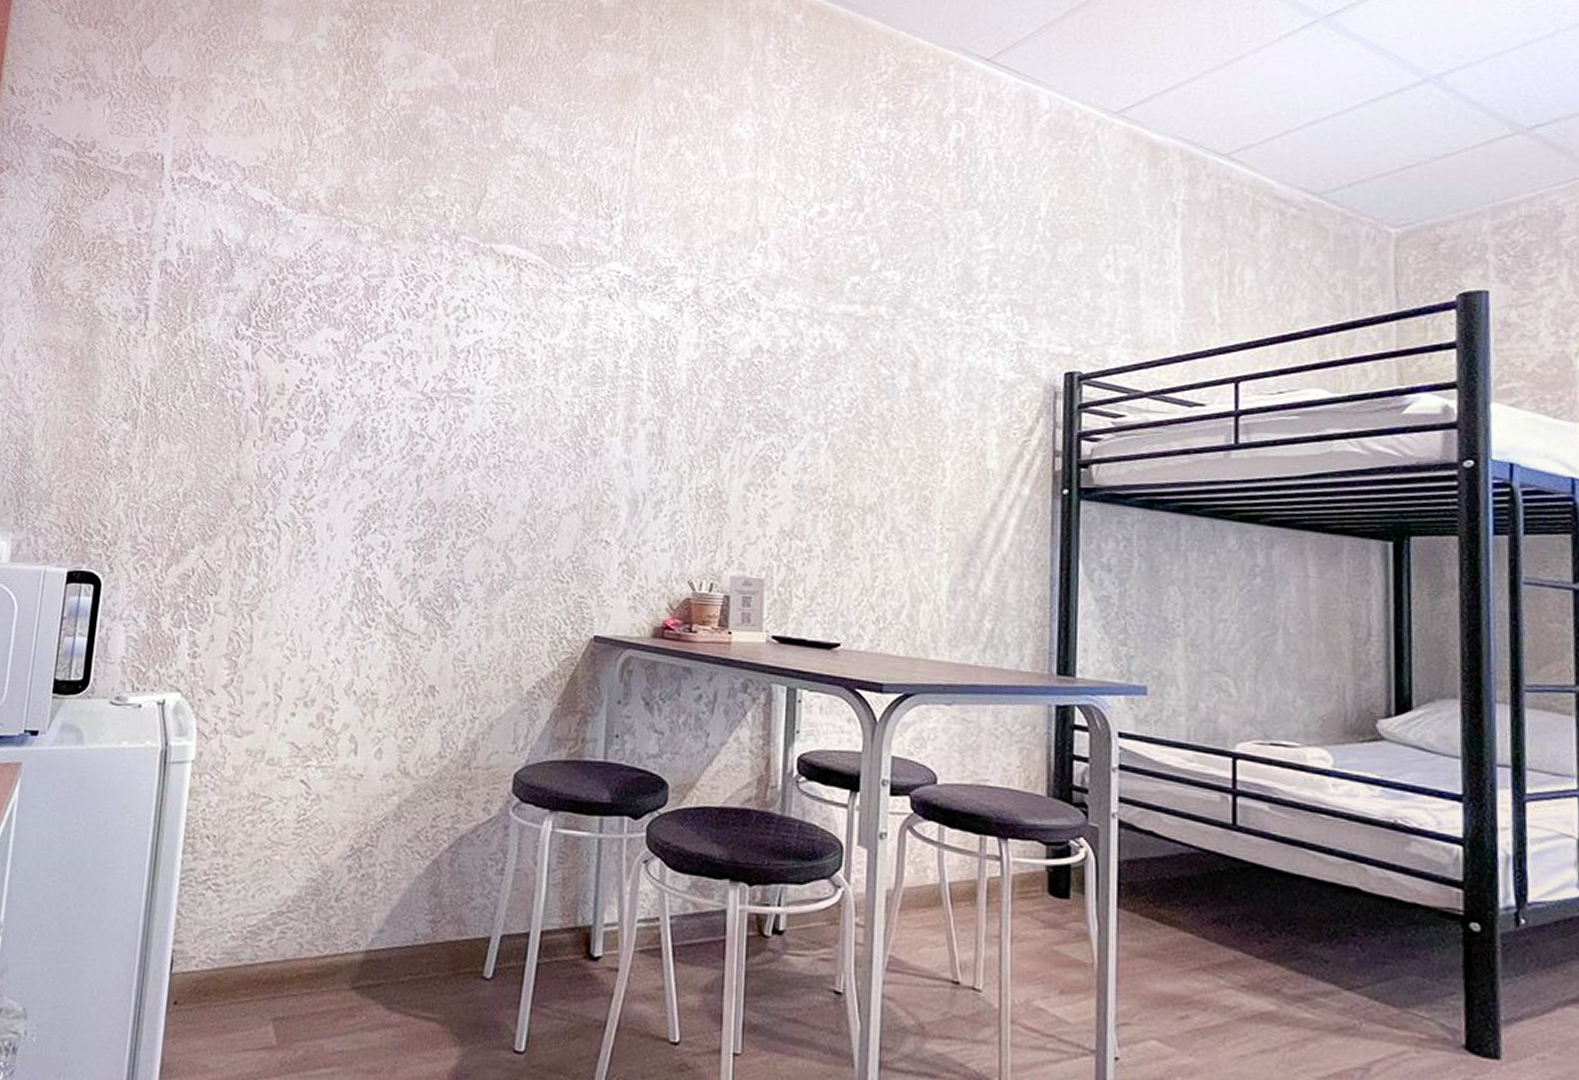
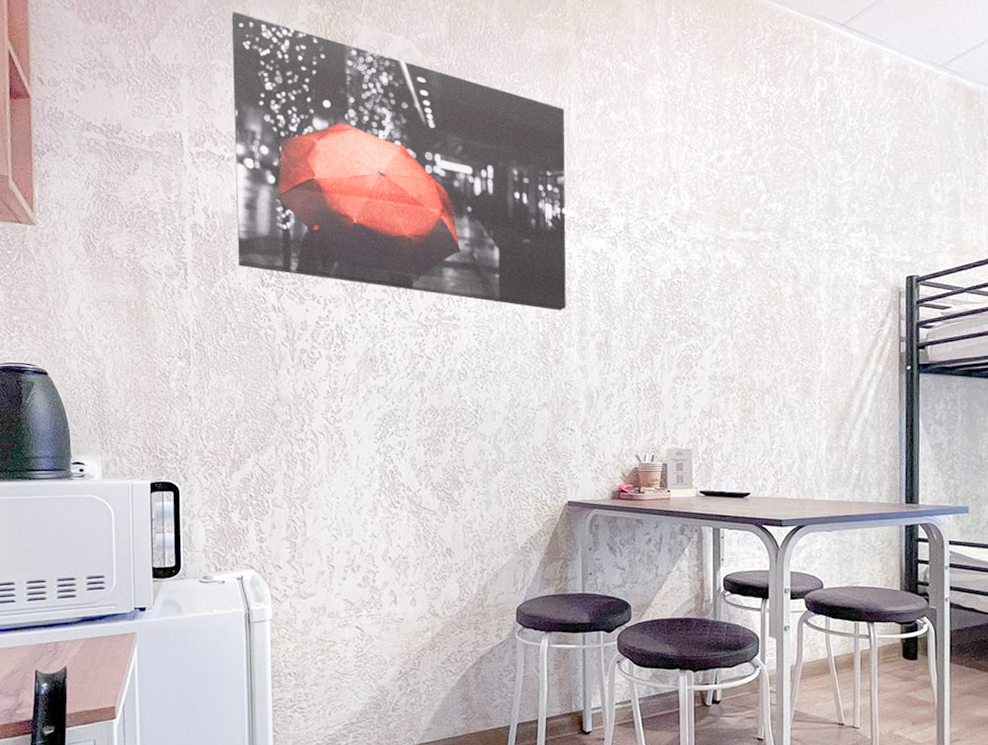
wall art: none [210,21,629,389] -> present [231,12,566,310]

